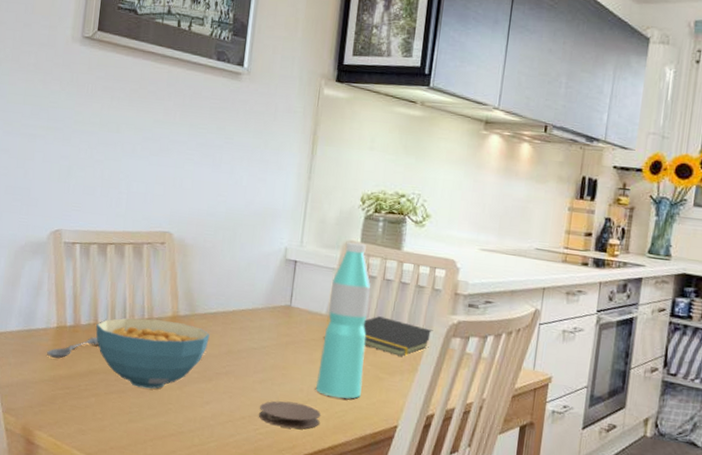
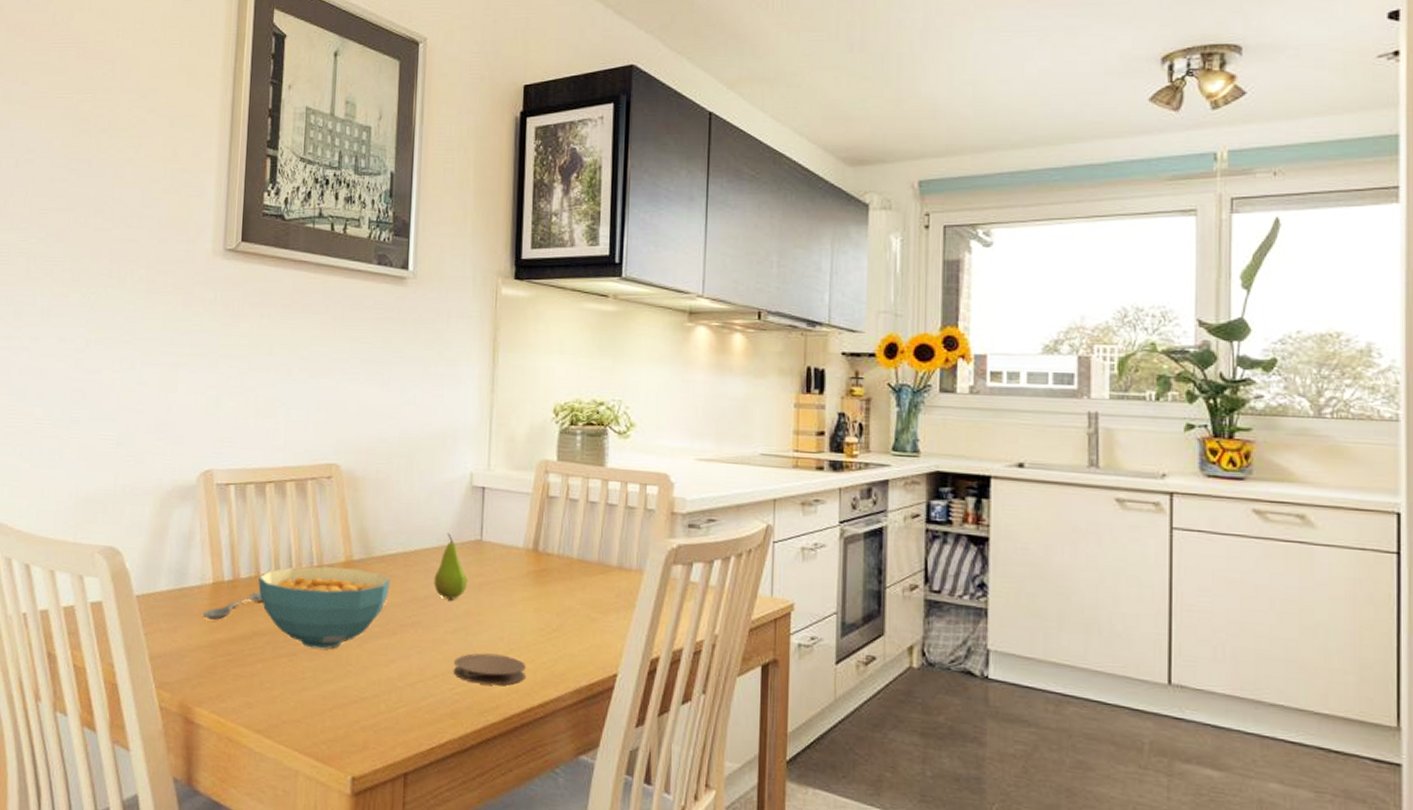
fruit: none [247,298,277,355] -> present [433,533,468,600]
water bottle: present [316,242,370,400] -> none [517,461,572,647]
notepad: present [363,316,434,357] -> none [567,545,650,591]

